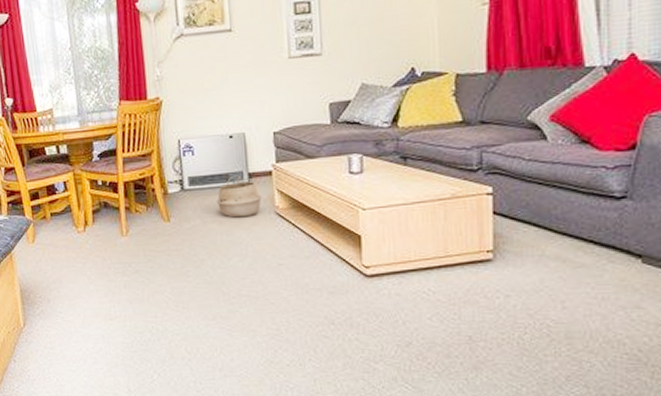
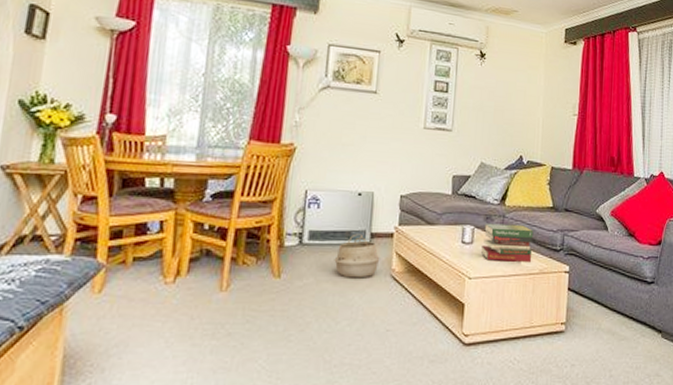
books: none [373,146,440,189] -> present [480,223,534,262]

